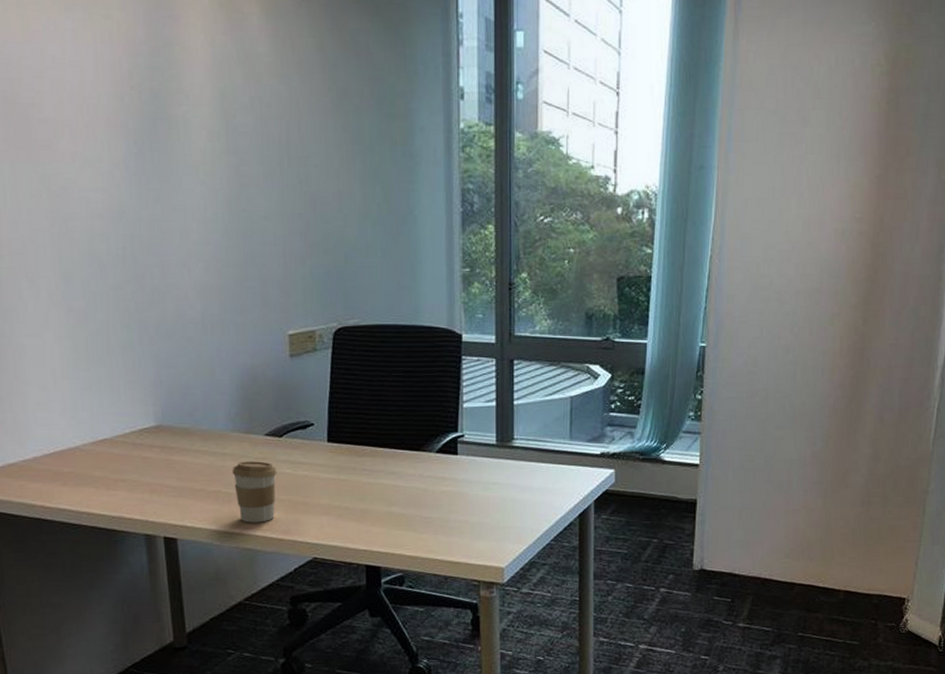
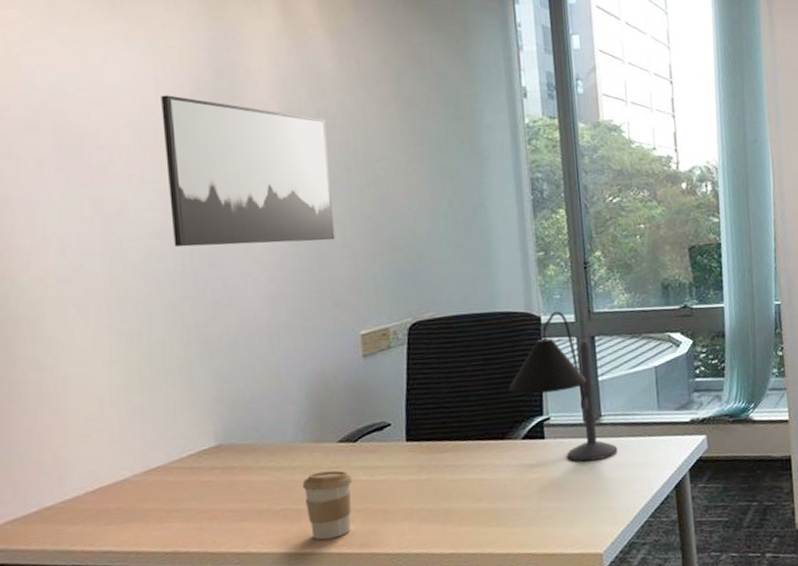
wall art: none [100,70,267,237] -> present [161,95,335,248]
desk lamp: none [426,331,527,481] -> present [508,311,618,462]

